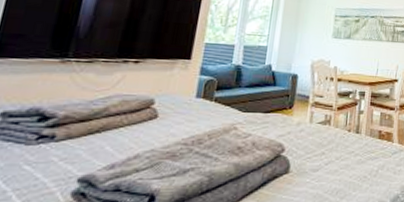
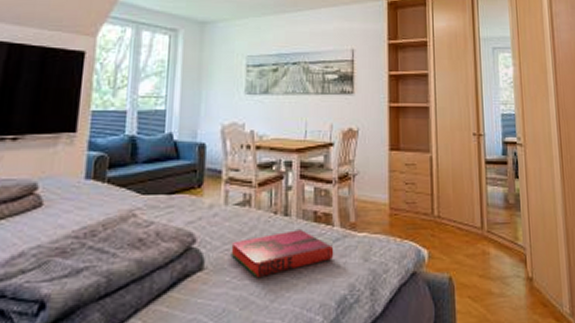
hardback book: none [312,144,392,179] -> present [231,230,334,277]

